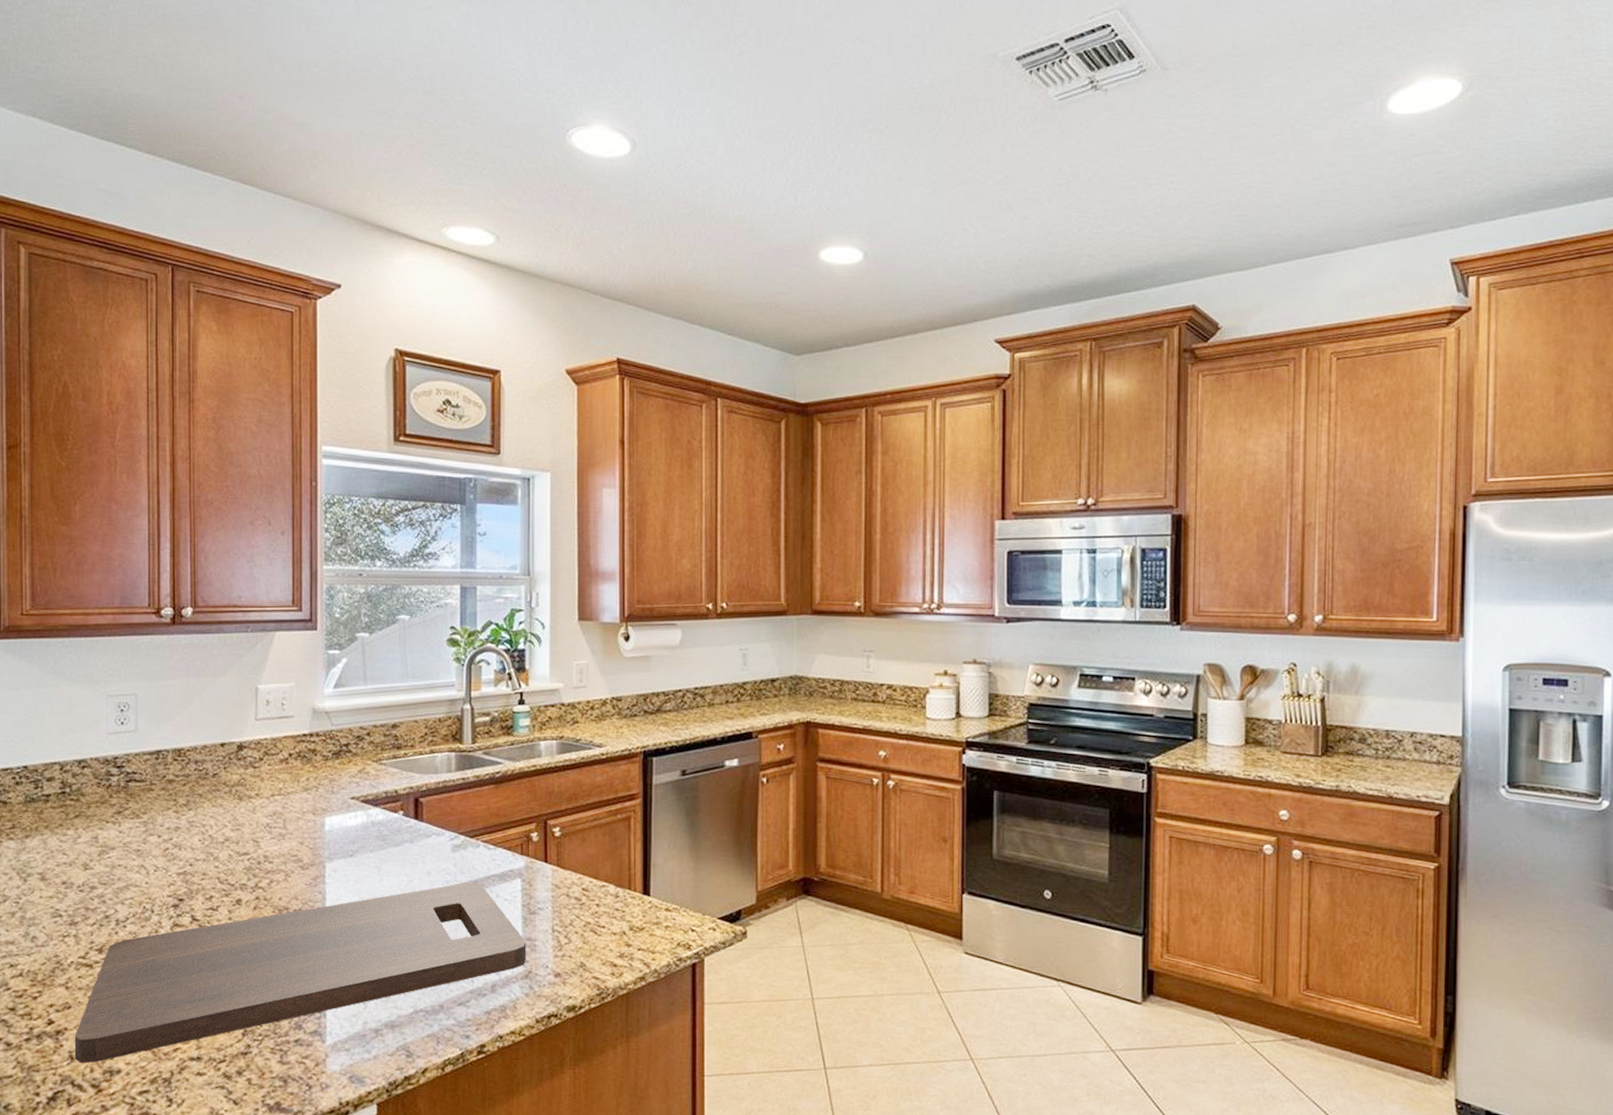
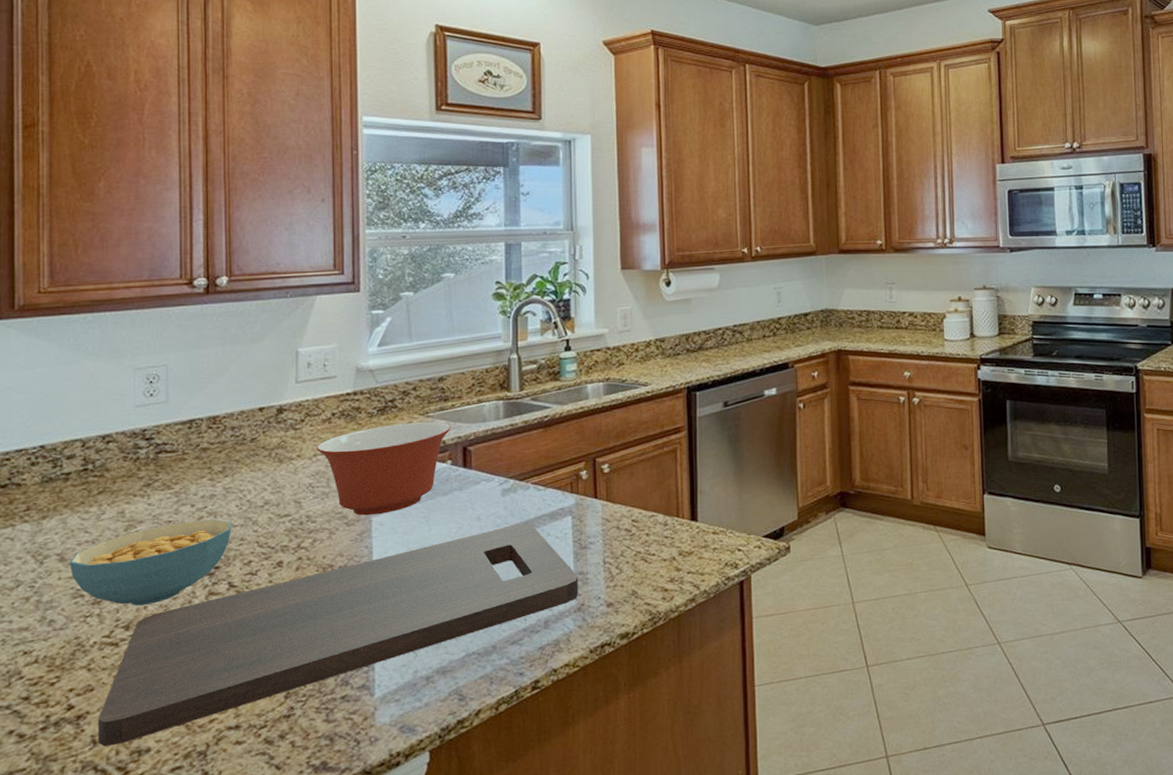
cereal bowl: none [49,851,196,931] -> present [69,518,233,606]
mixing bowl: none [273,769,404,861] -> present [316,422,451,516]

